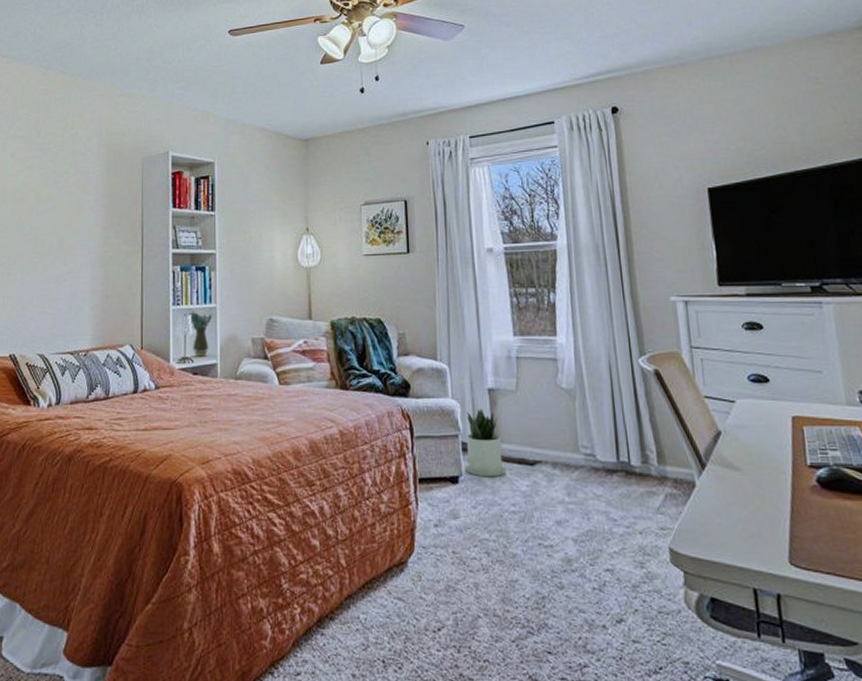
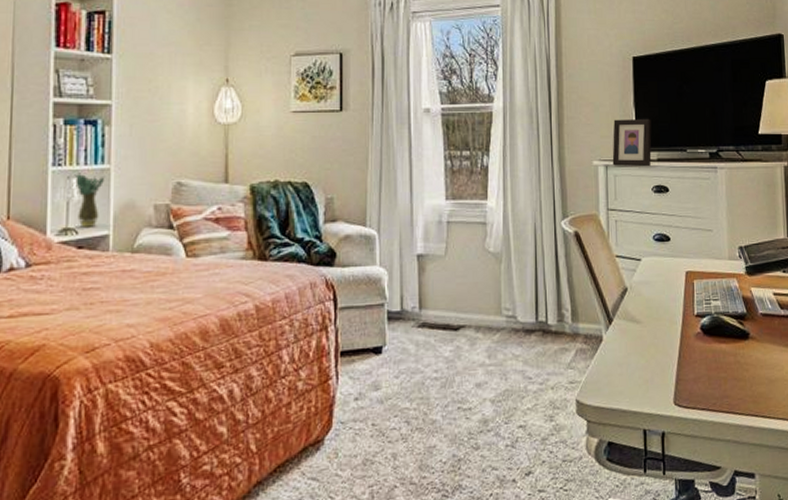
planter: present [464,408,507,477] -> none [388,275,431,346]
picture frame: none [690,251,739,303] -> present [612,118,652,167]

